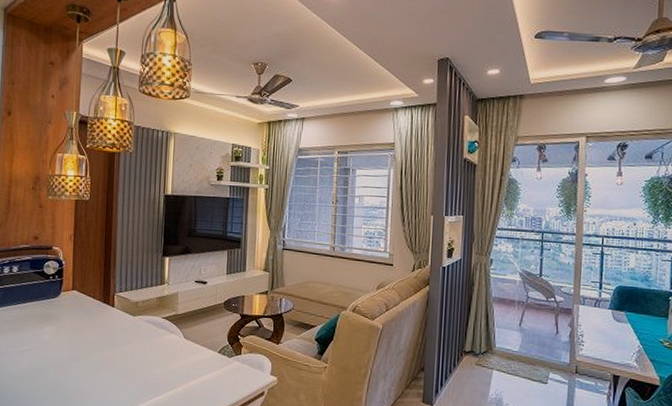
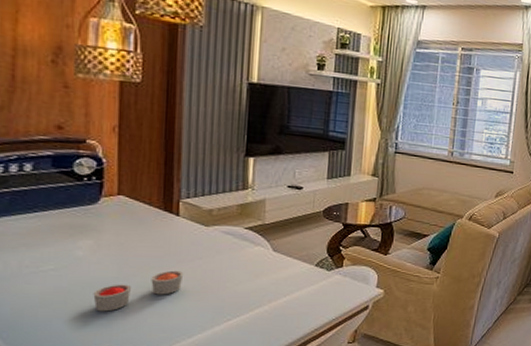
candle: none [54,353,117,387] -> present [93,270,184,312]

